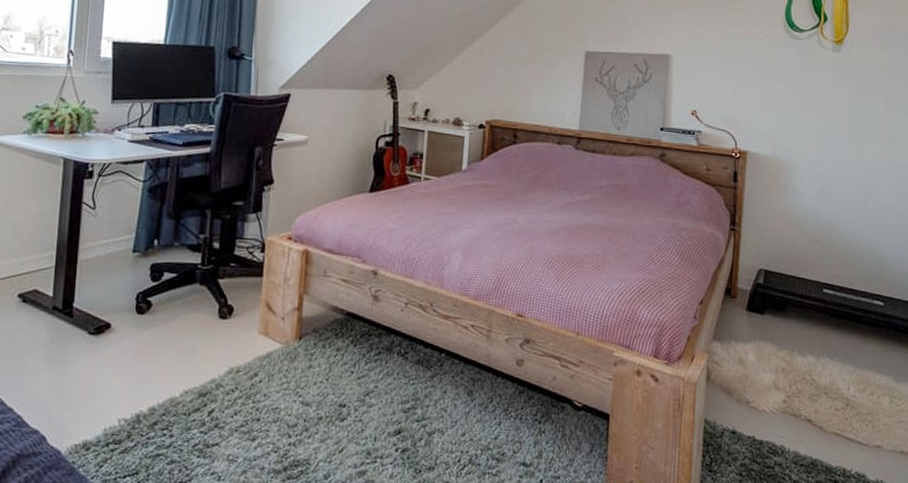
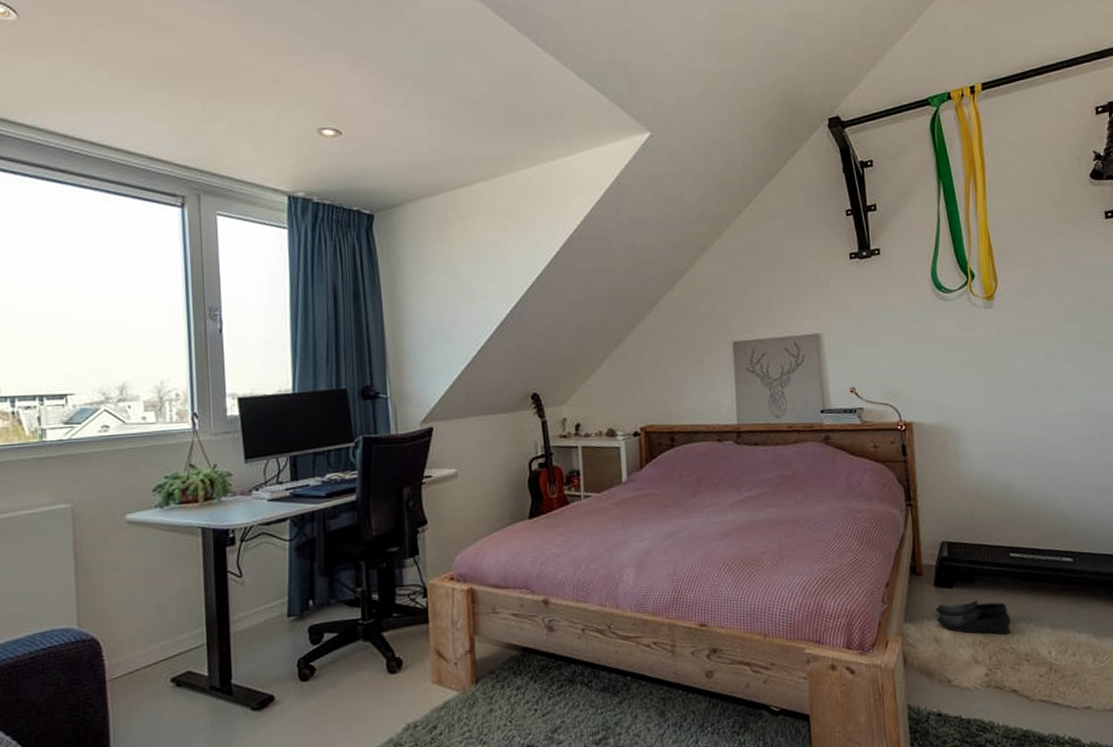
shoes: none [743,328,815,366] -> present [935,600,1011,635]

